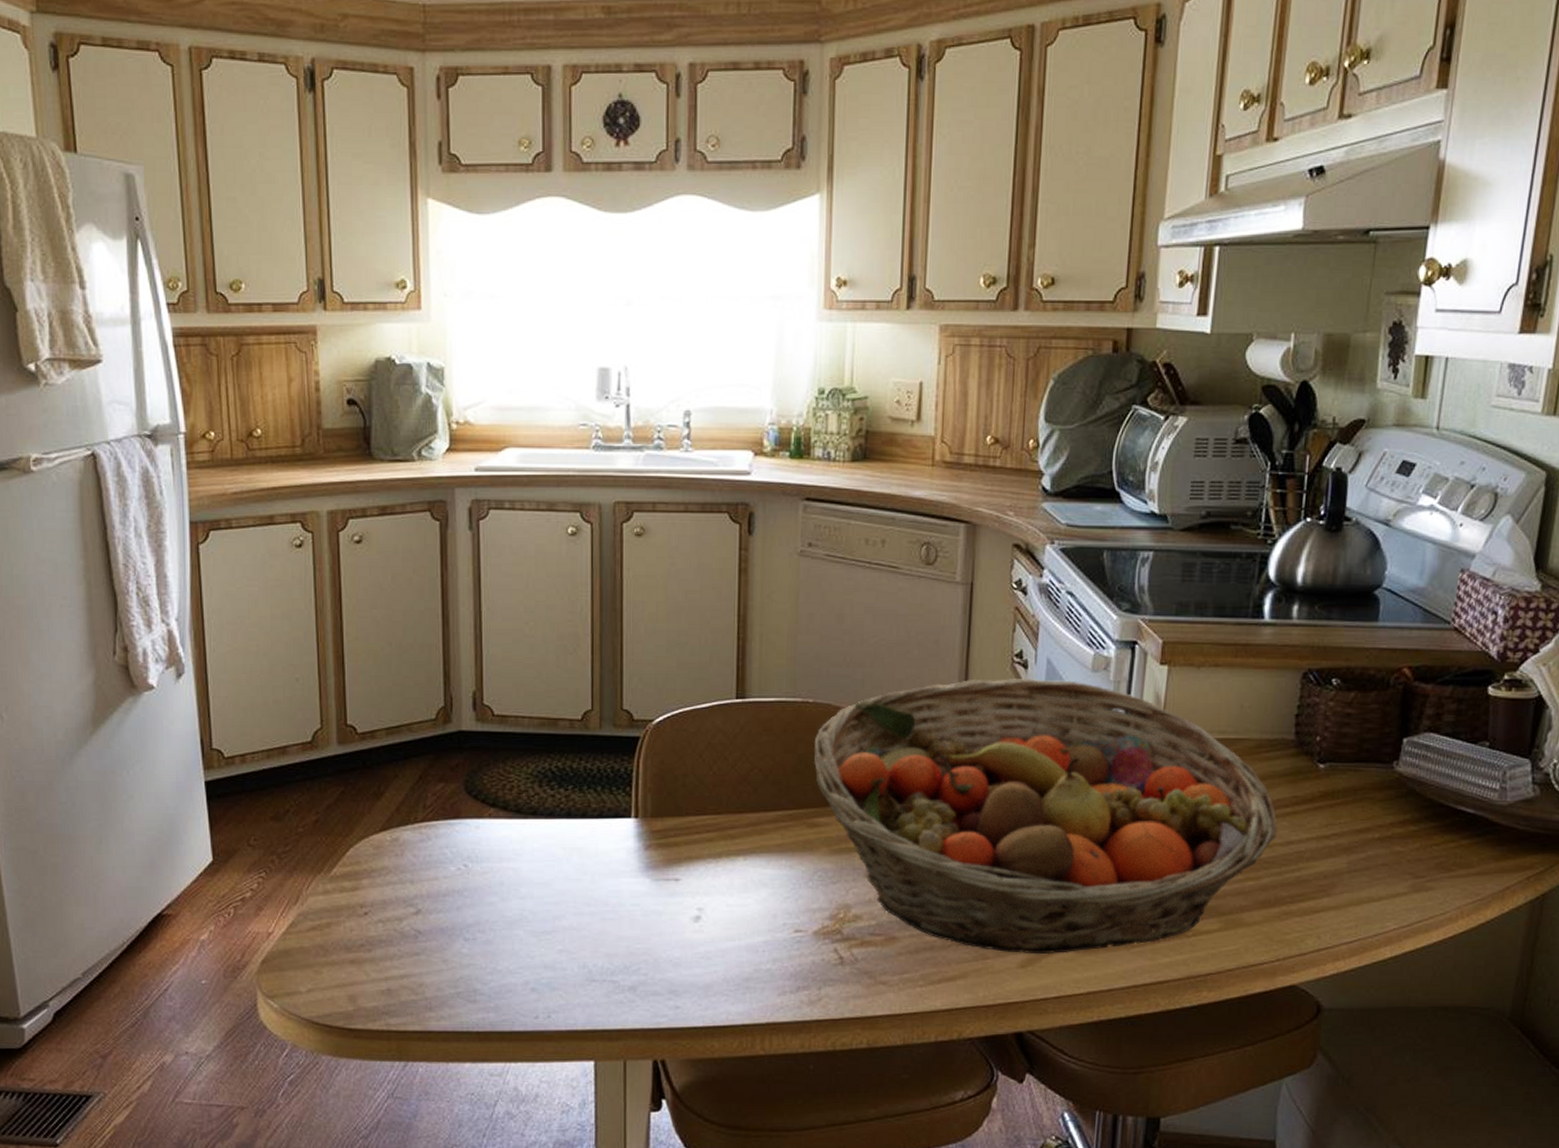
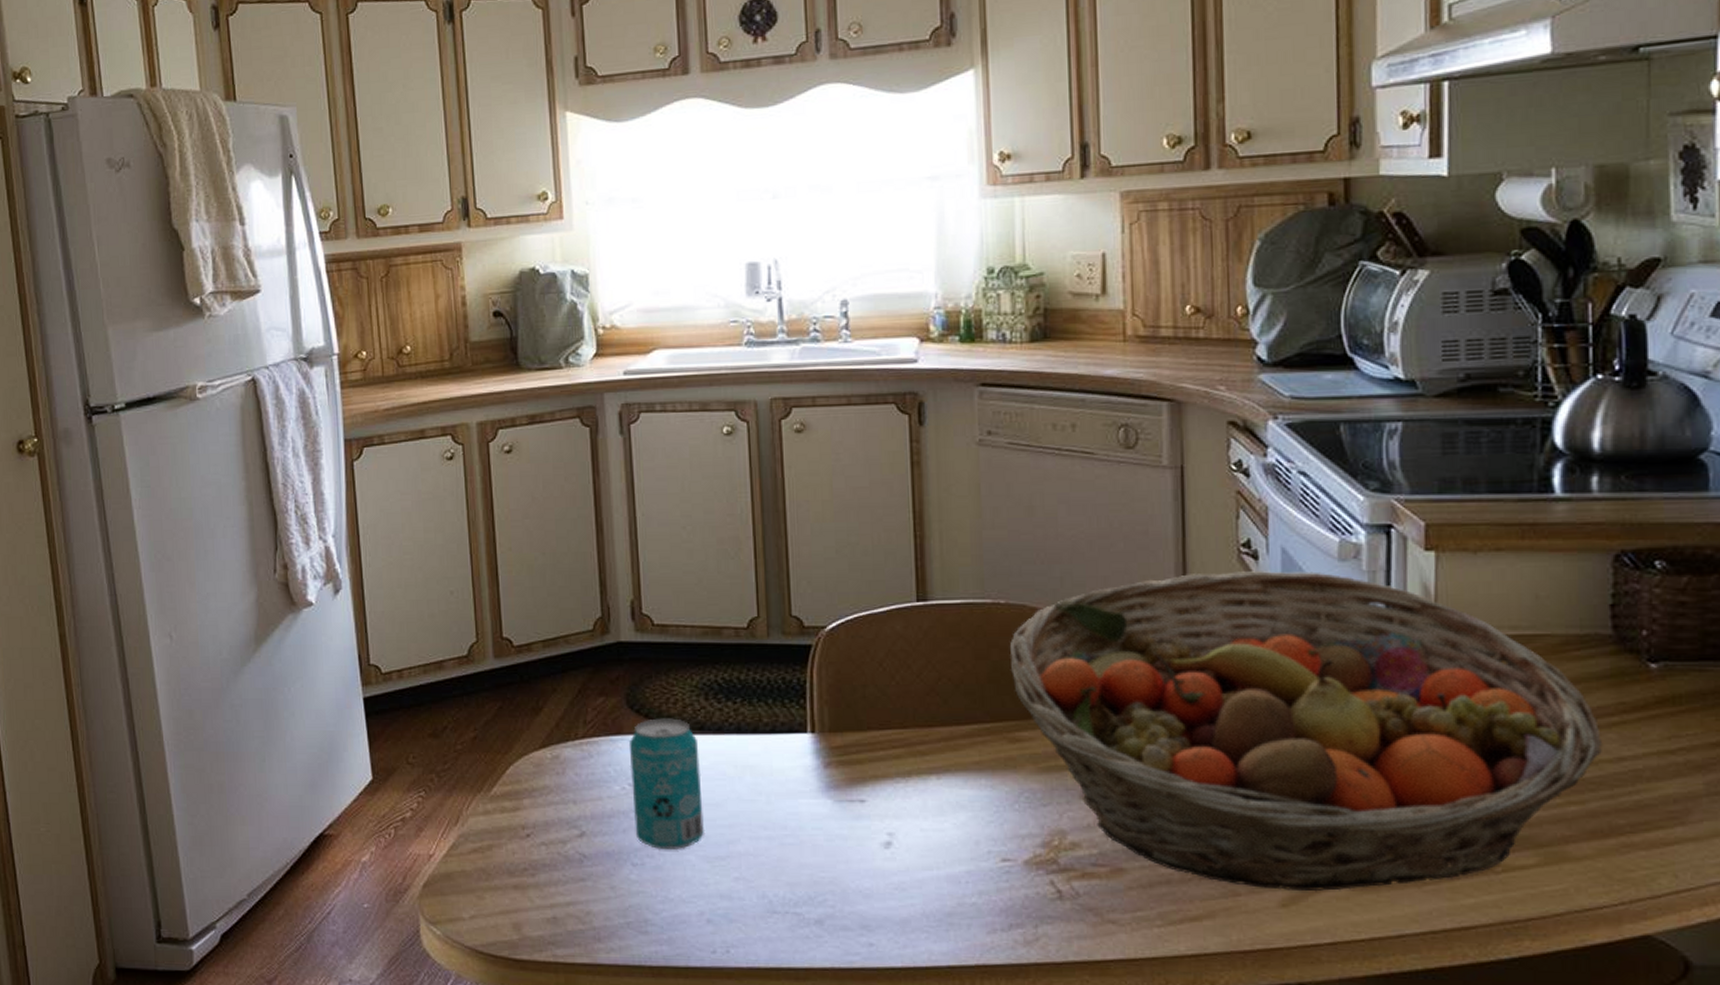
beverage can: none [465,803,534,925] -> present [628,718,706,849]

